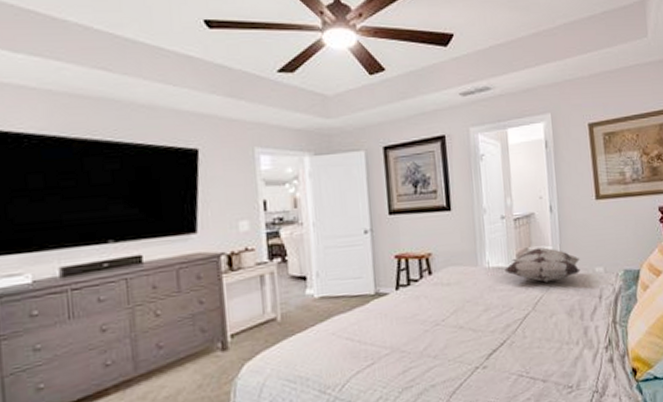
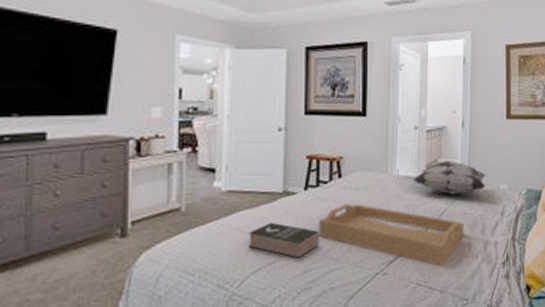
book: none [345,324,416,359] -> present [249,222,319,258]
serving tray: none [412,299,563,355] -> present [318,203,464,266]

